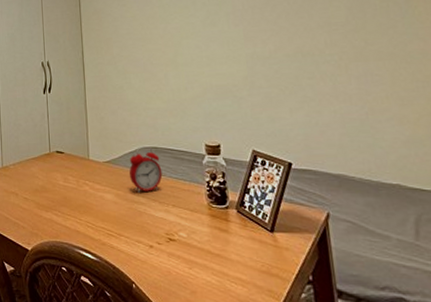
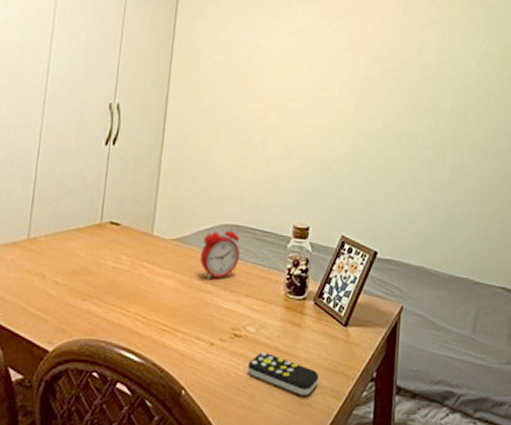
remote control: none [185,254,255,294] -> present [247,352,320,396]

